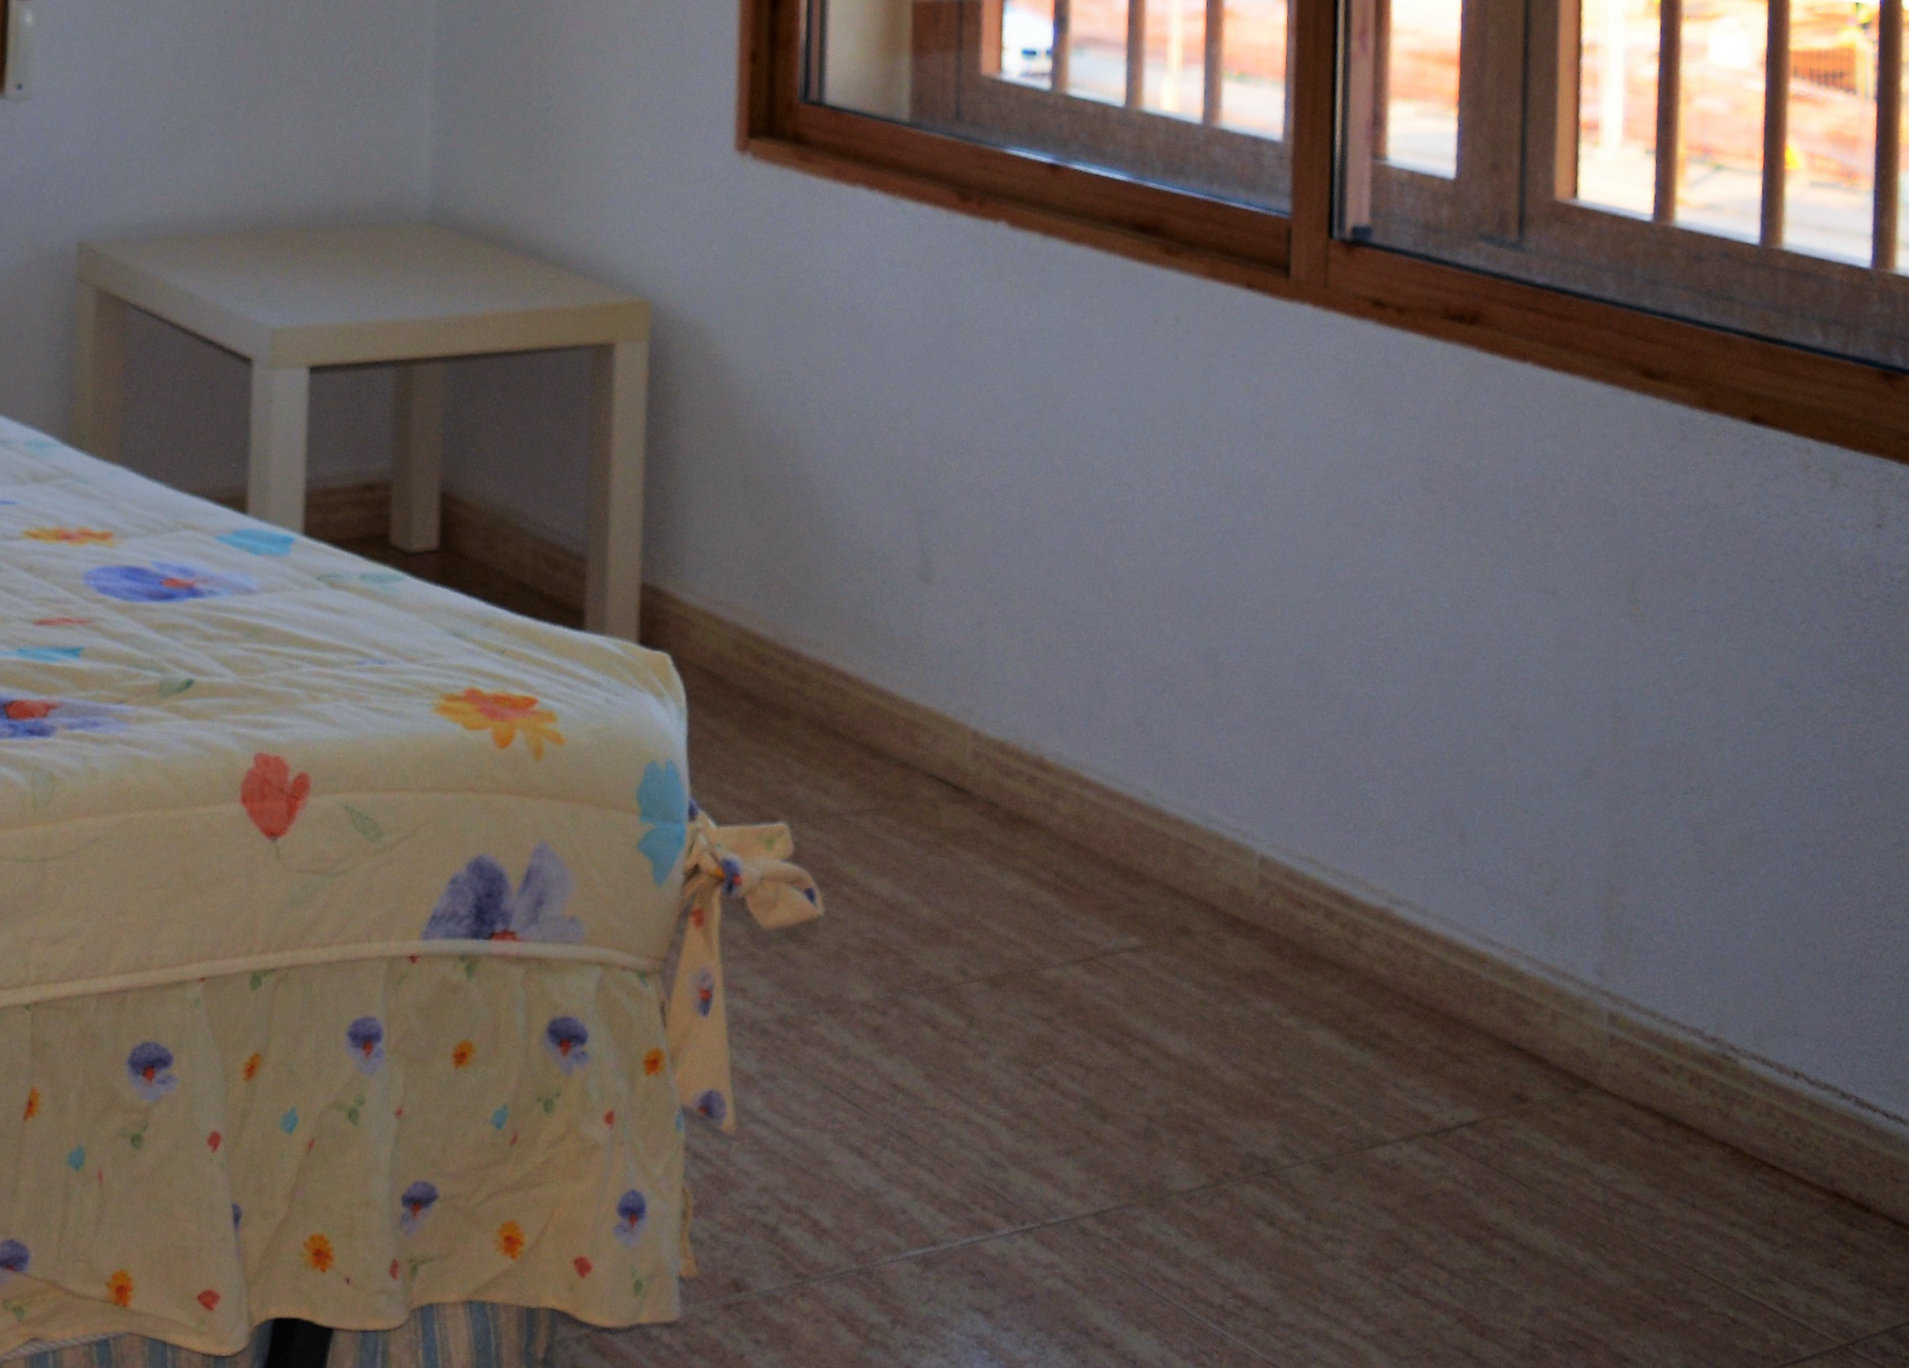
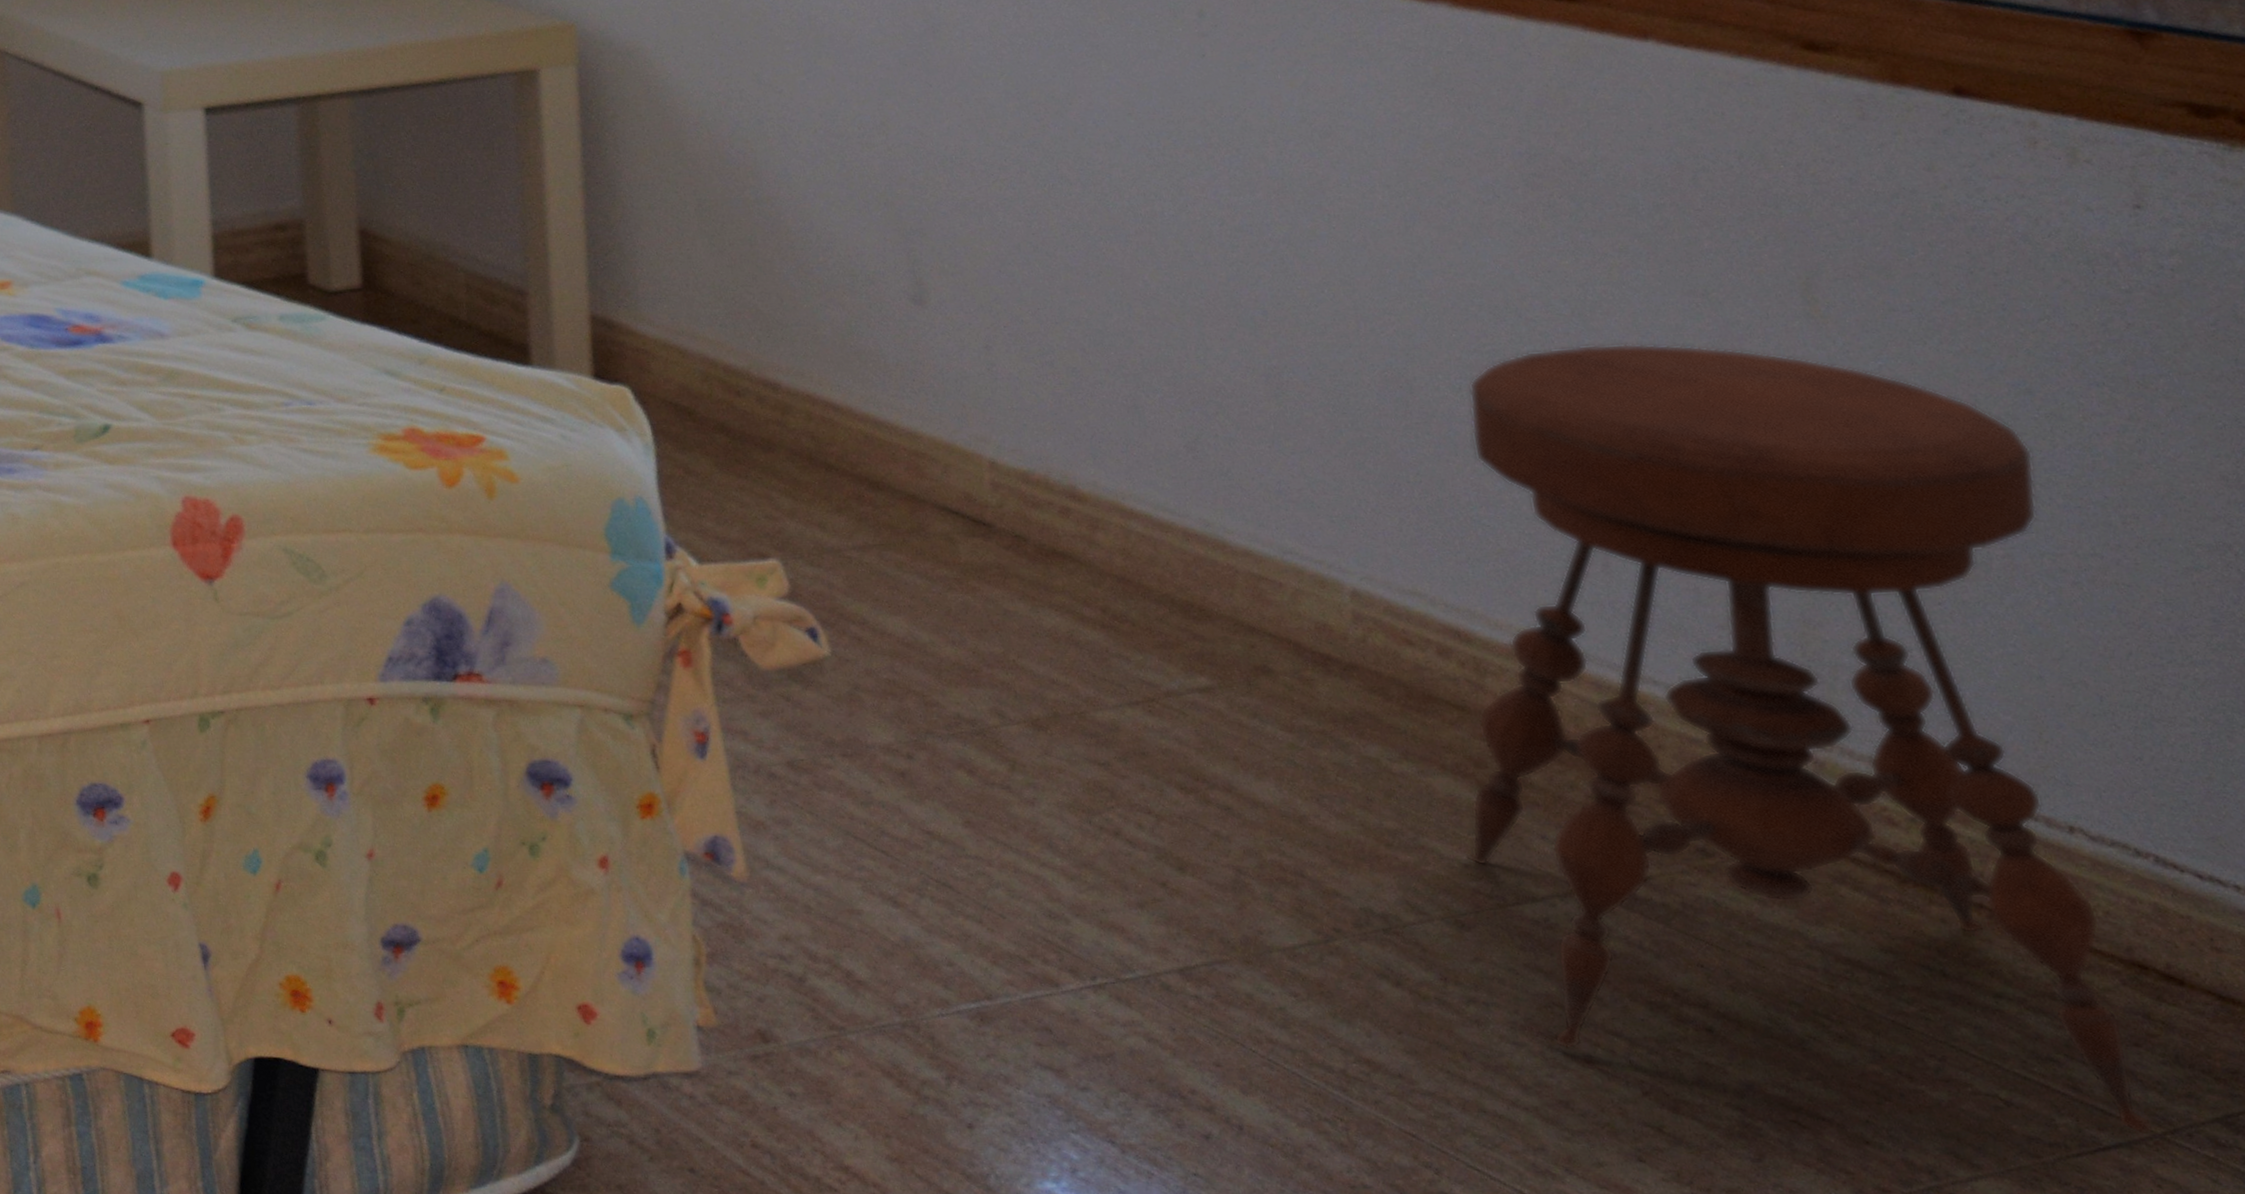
stool: none [1334,634,1841,1348] -> present [1466,343,2155,1136]

